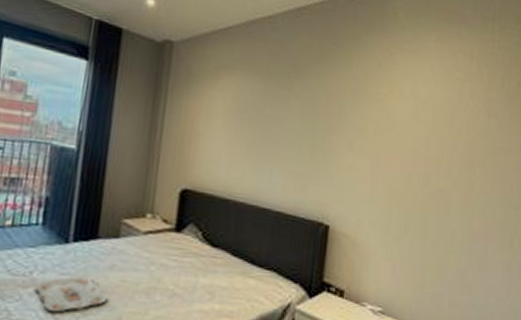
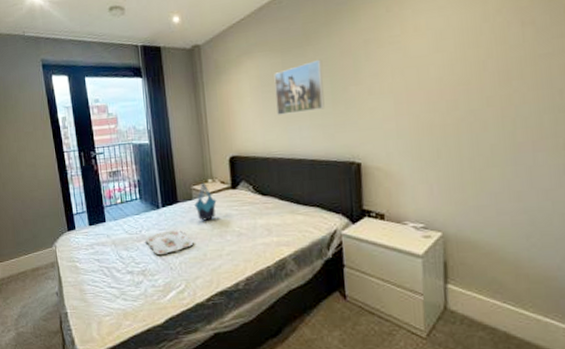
tote bag: none [119,216,152,270] -> present [193,182,217,221]
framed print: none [248,96,308,155] -> present [274,59,325,115]

